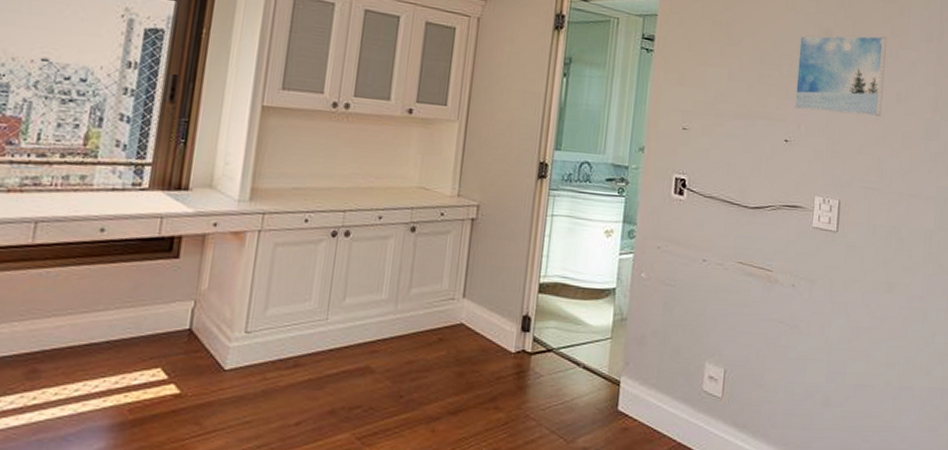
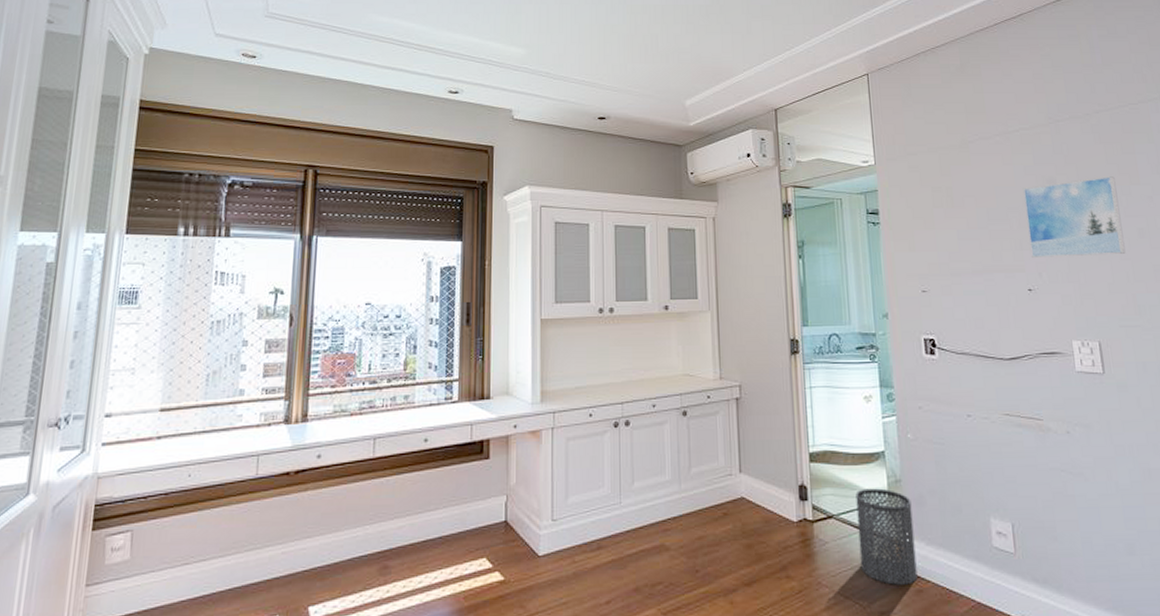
trash can: none [571,324,633,422] -> present [855,488,918,585]

